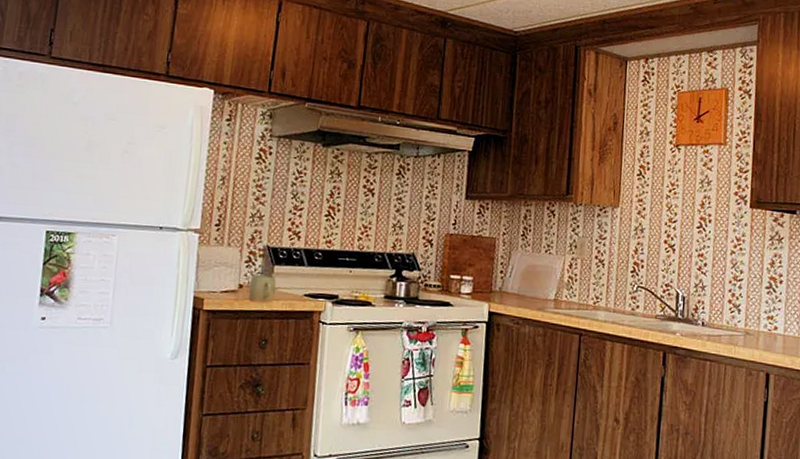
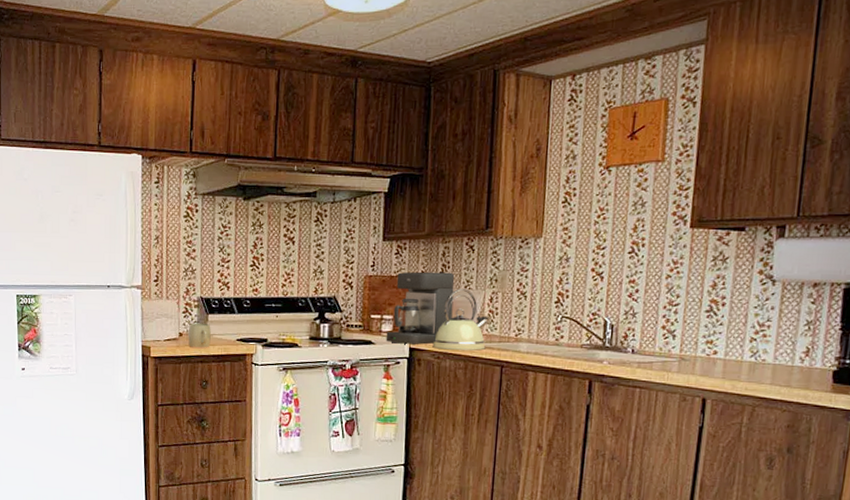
coffee maker: none [464,232,536,309] -> present [386,271,455,346]
kettle: none [511,253,568,318] -> present [431,289,489,352]

